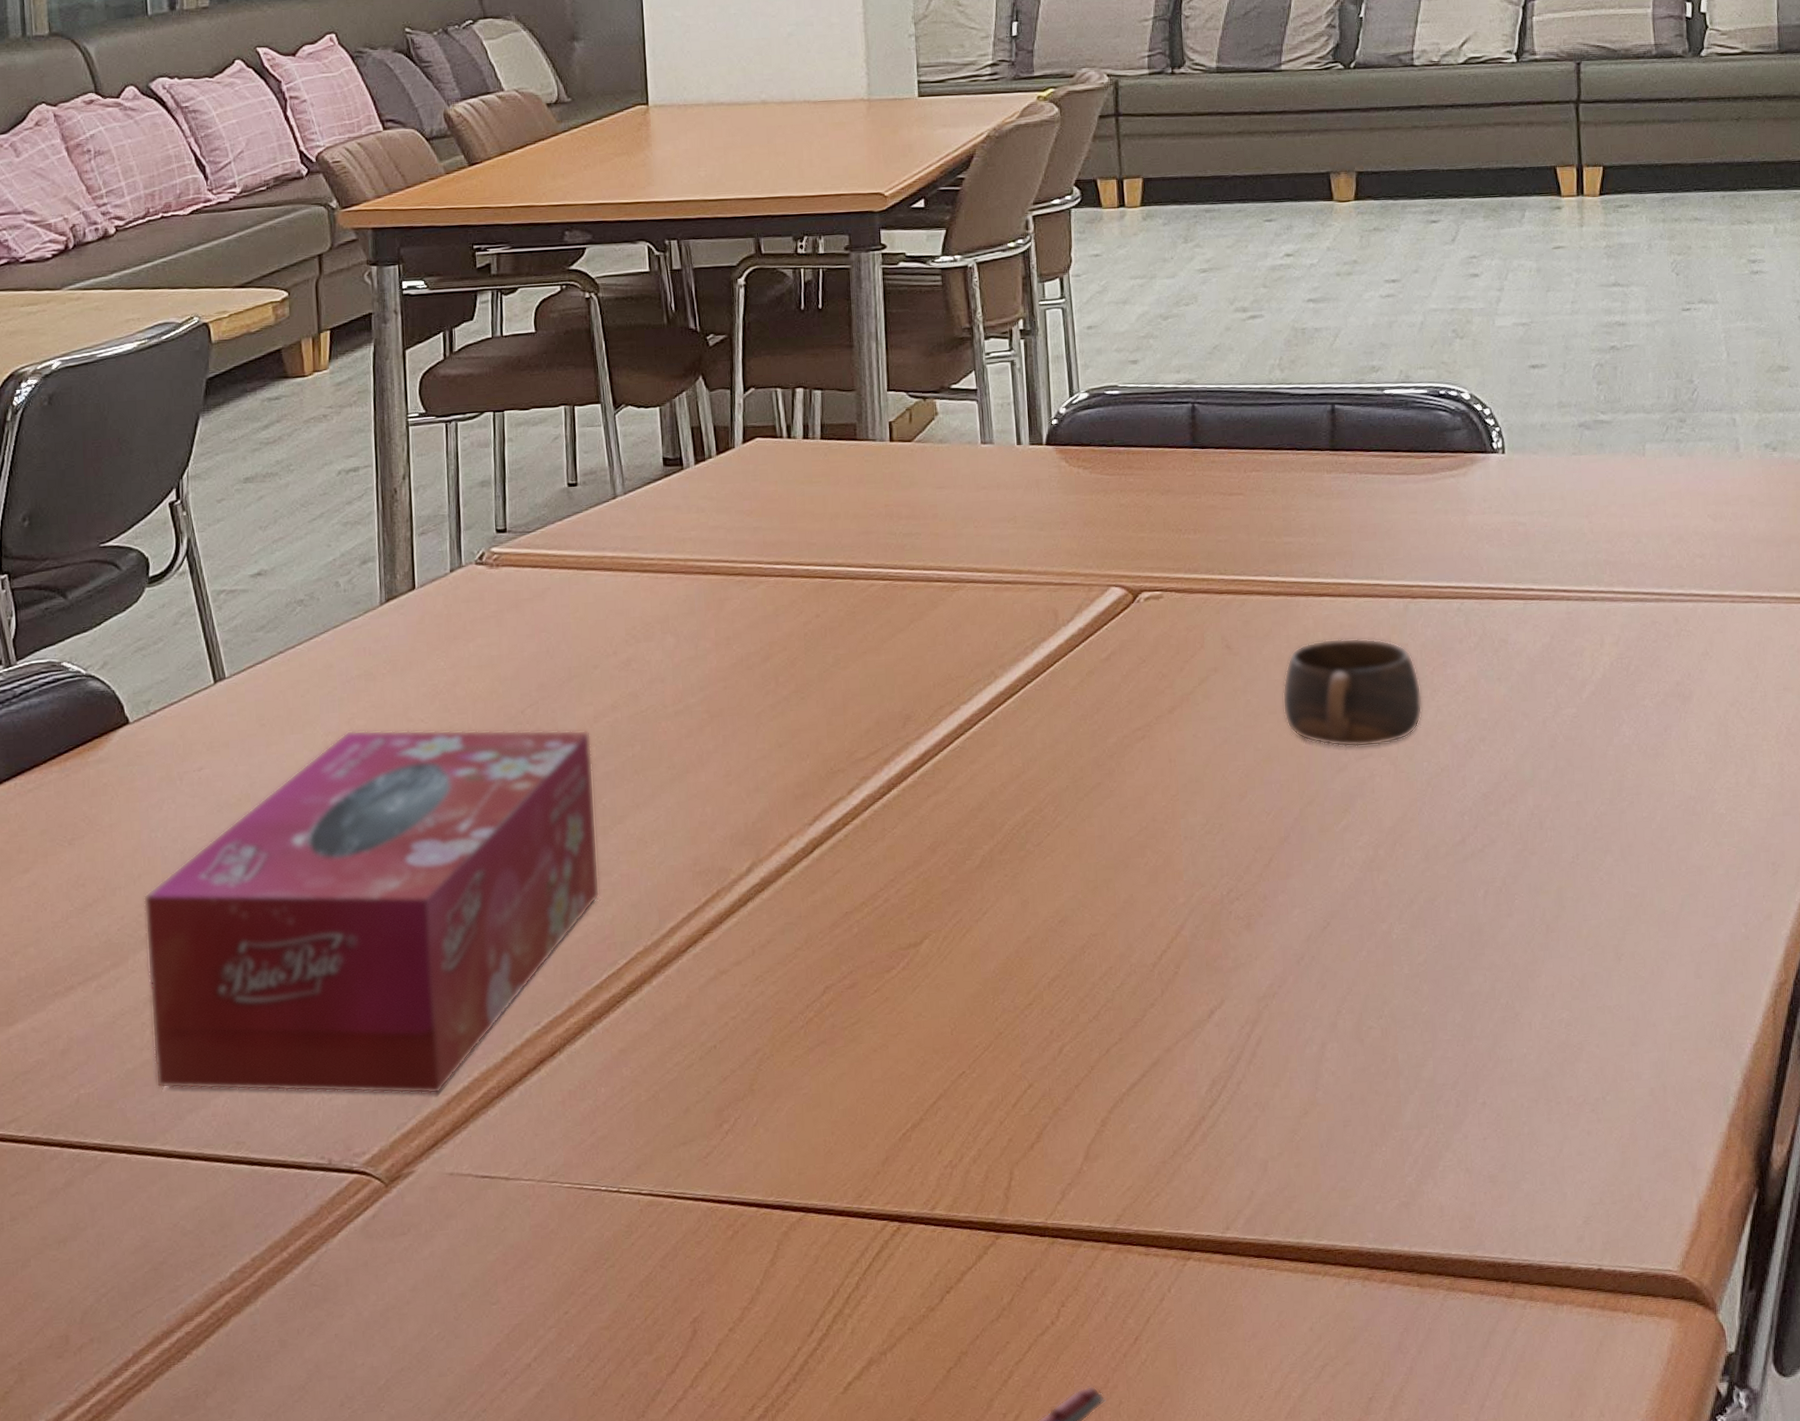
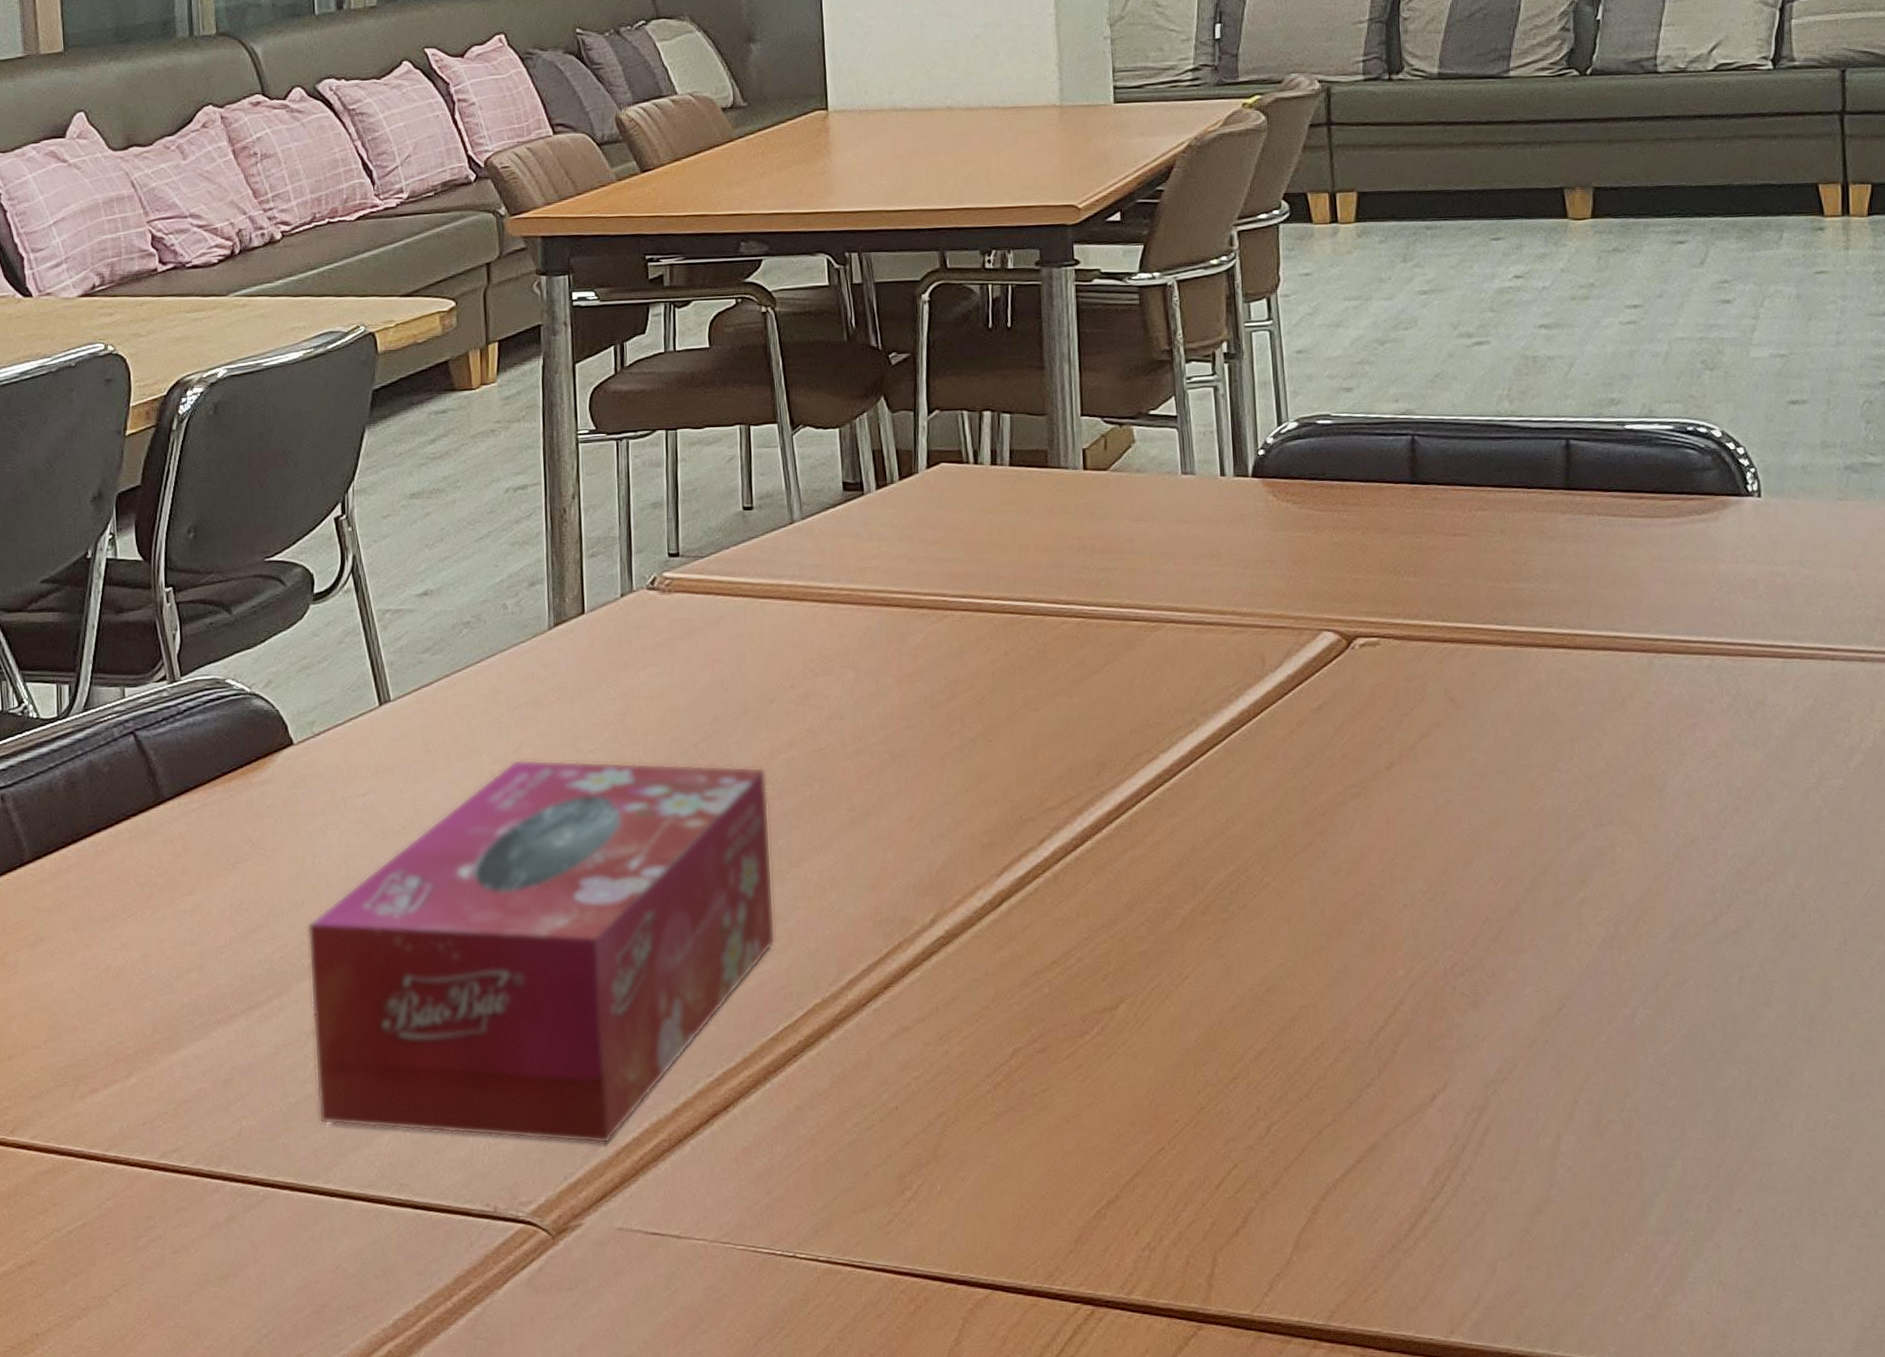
cup: present [1282,637,1423,748] -> none [1511,694,1669,814]

